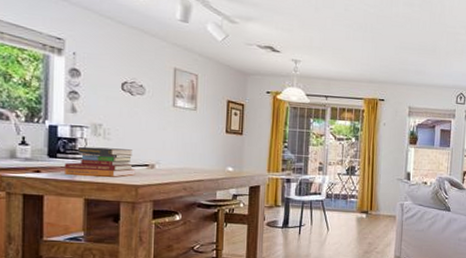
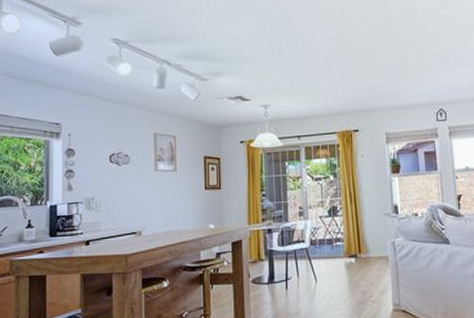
books: present [64,146,136,177] -> none [63,219,125,252]

